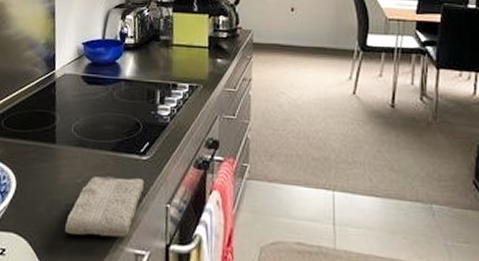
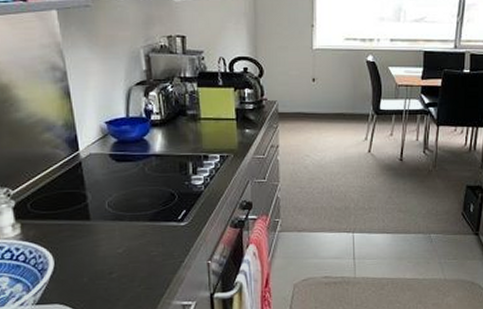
washcloth: present [65,176,145,238] -> none [111,241,185,297]

